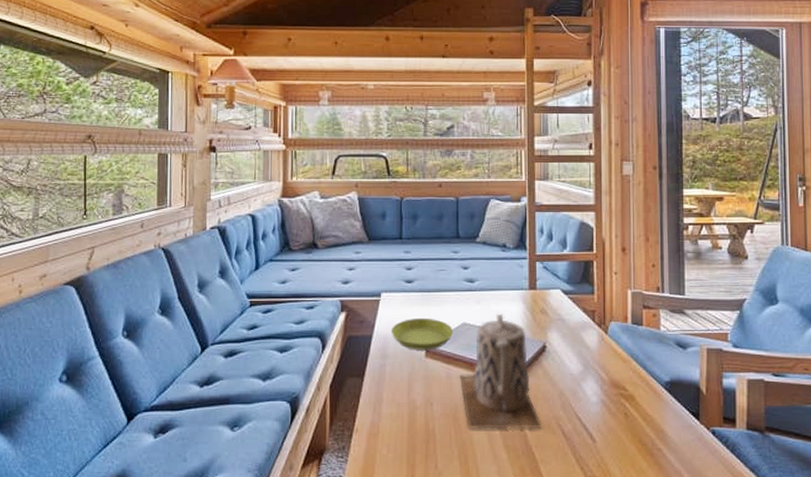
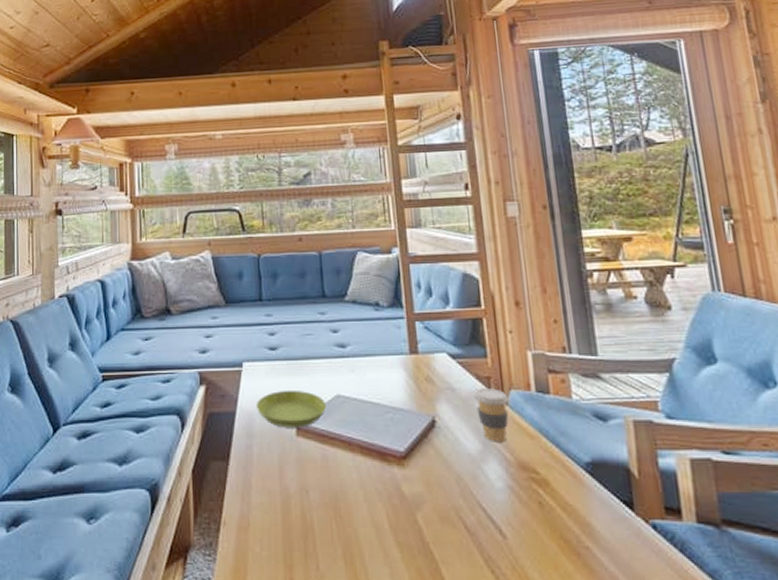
teapot: present [460,313,543,429] -> none [338,382,440,522]
coffee cup: none [580,319,609,365] -> present [473,387,509,442]

